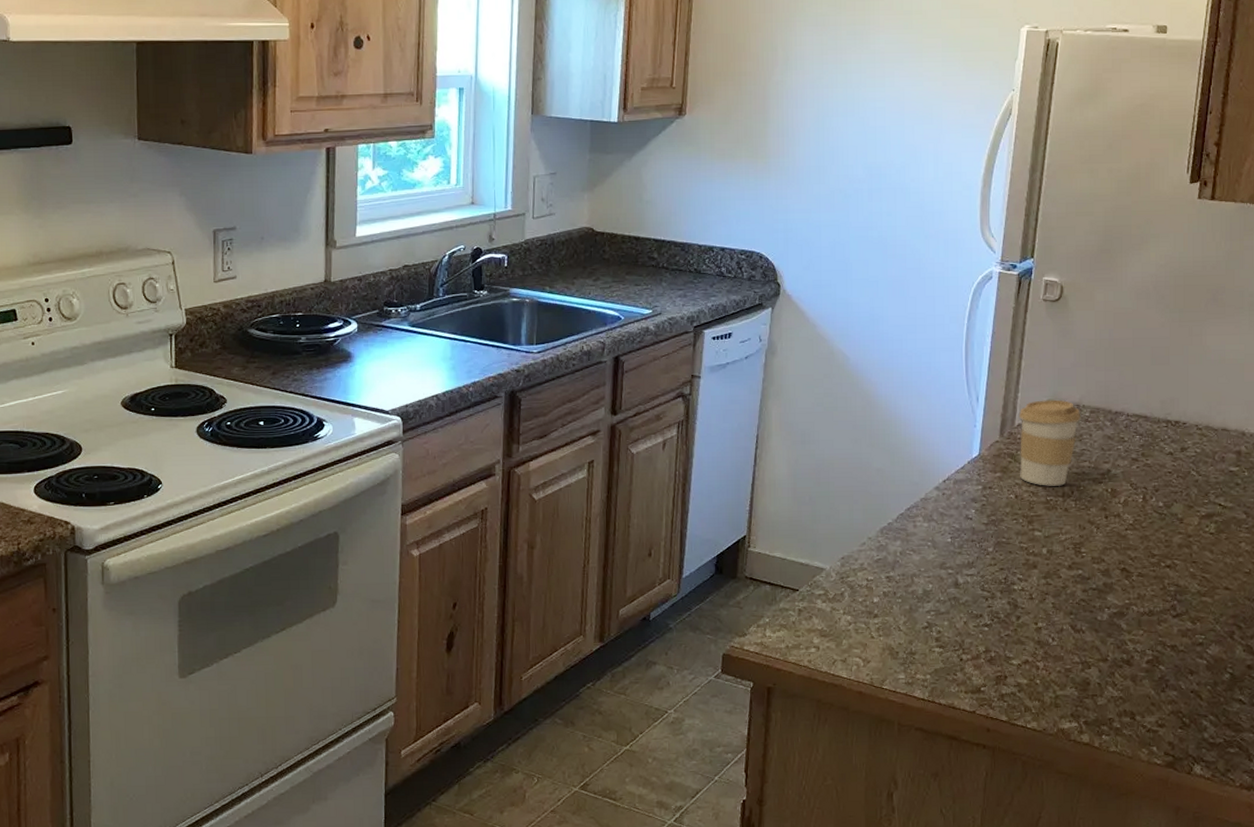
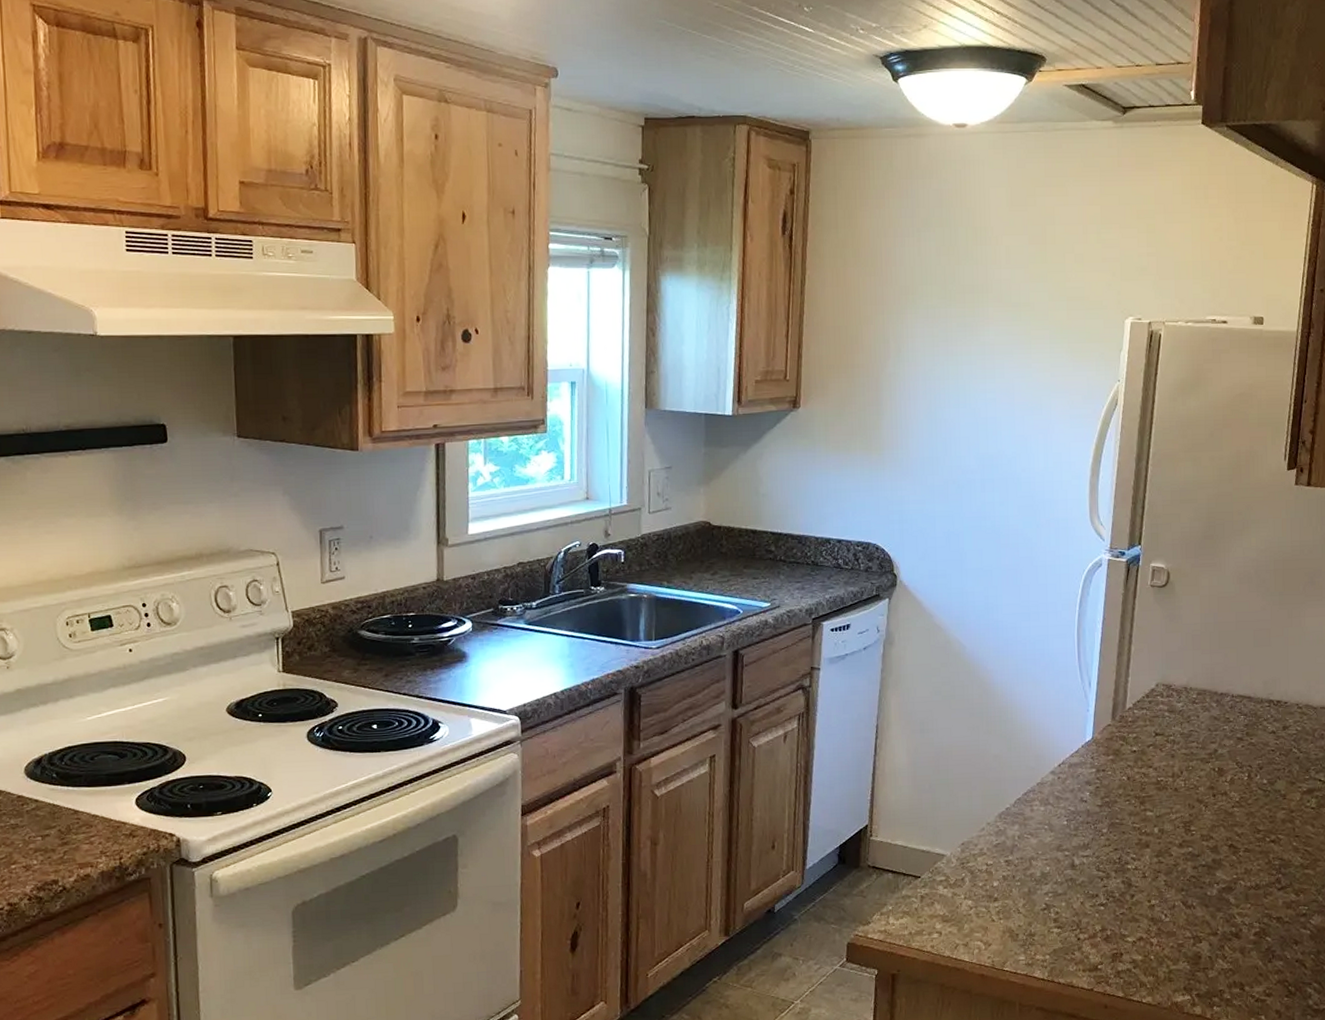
coffee cup: present [1018,400,1081,486] -> none [1129,683,1189,767]

